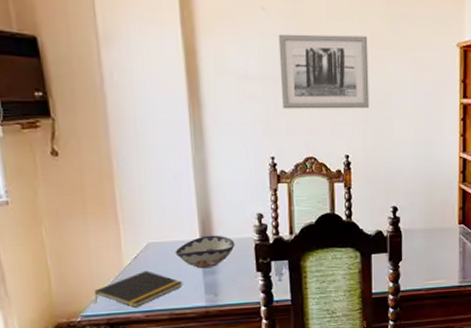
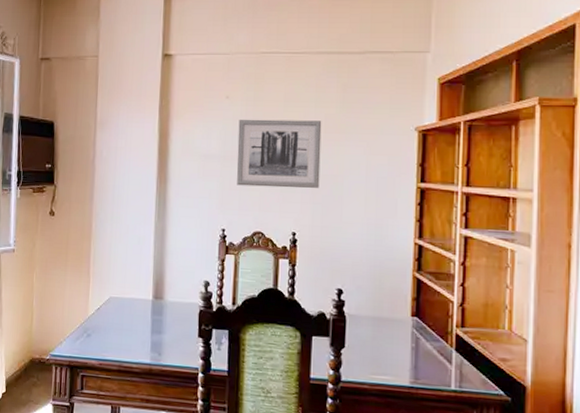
notepad: present [94,270,183,308] -> none [62,322,134,355]
decorative bowl: present [175,235,235,269] -> none [130,296,182,328]

